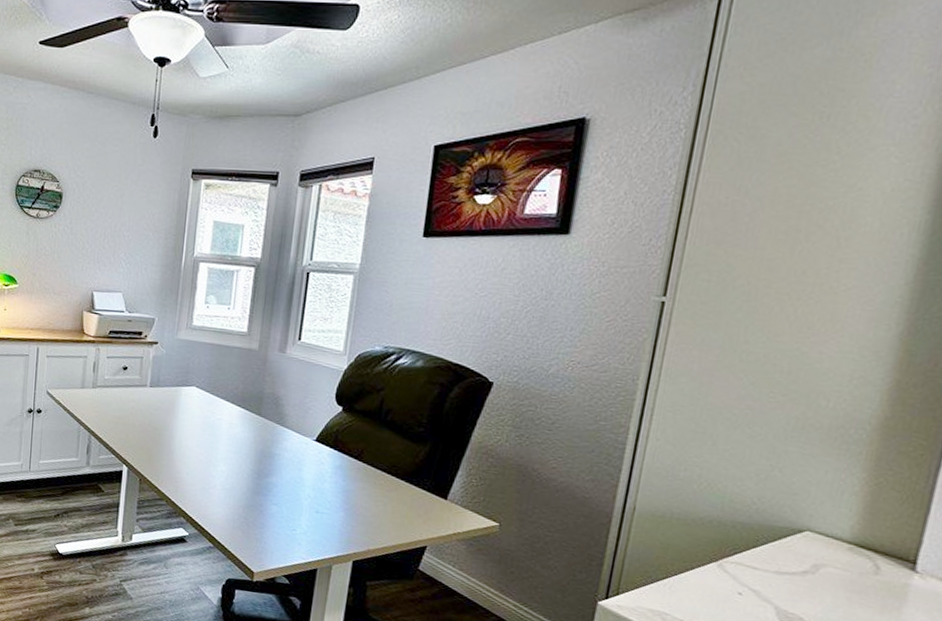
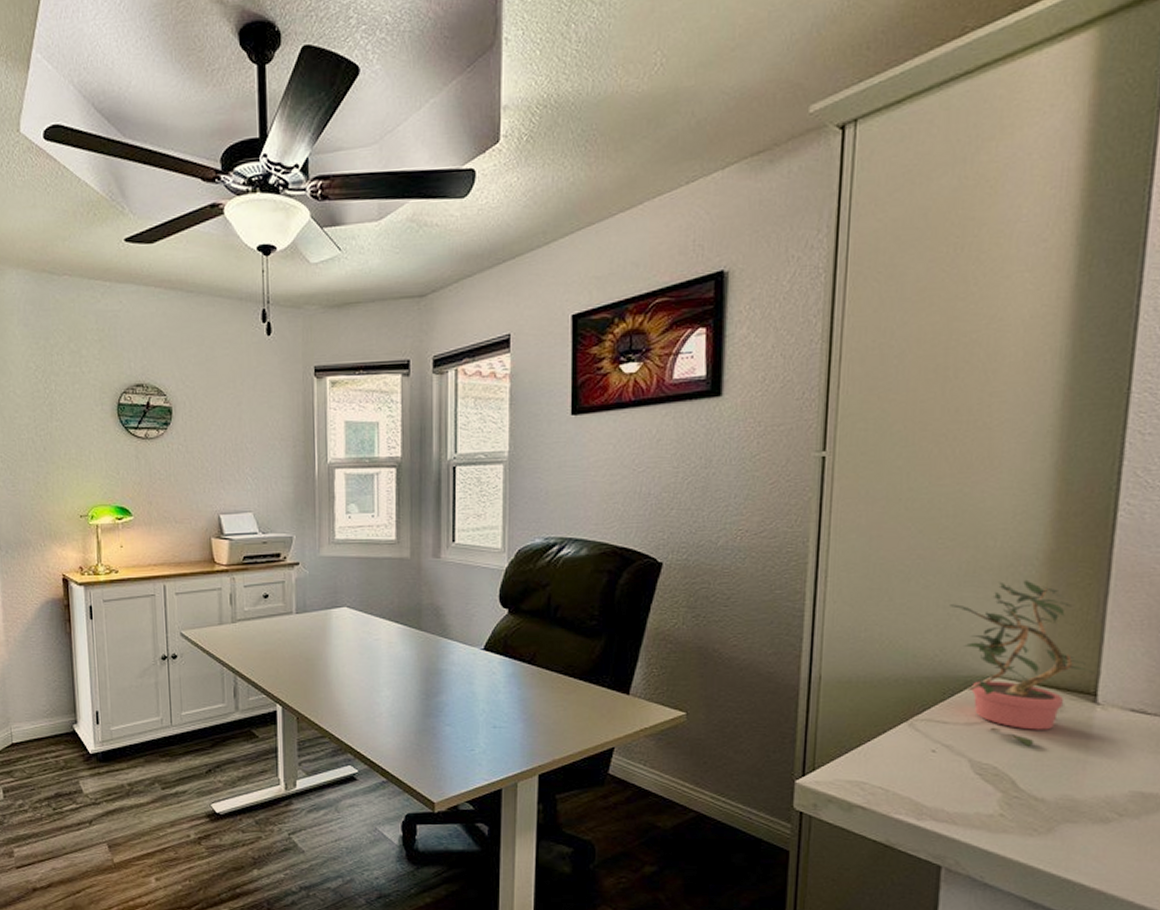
potted plant: none [773,441,916,605] -> present [950,579,1094,748]

